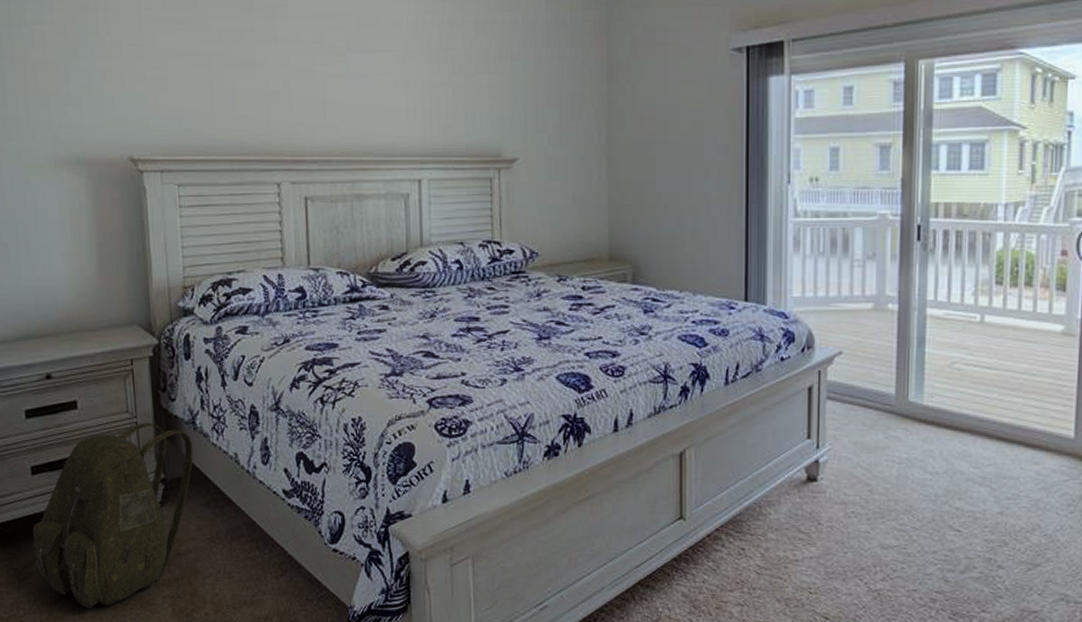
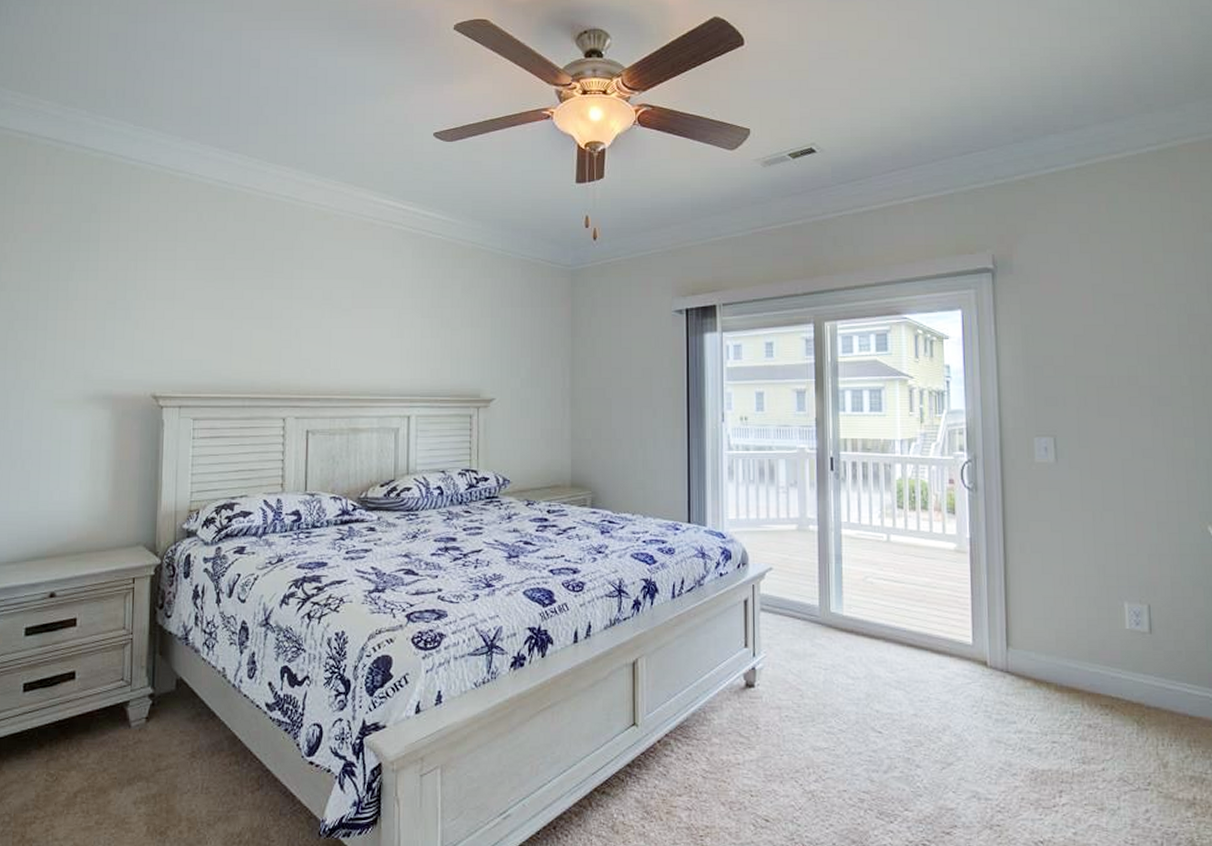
backpack: present [32,422,194,609] -> none [12,638,183,829]

